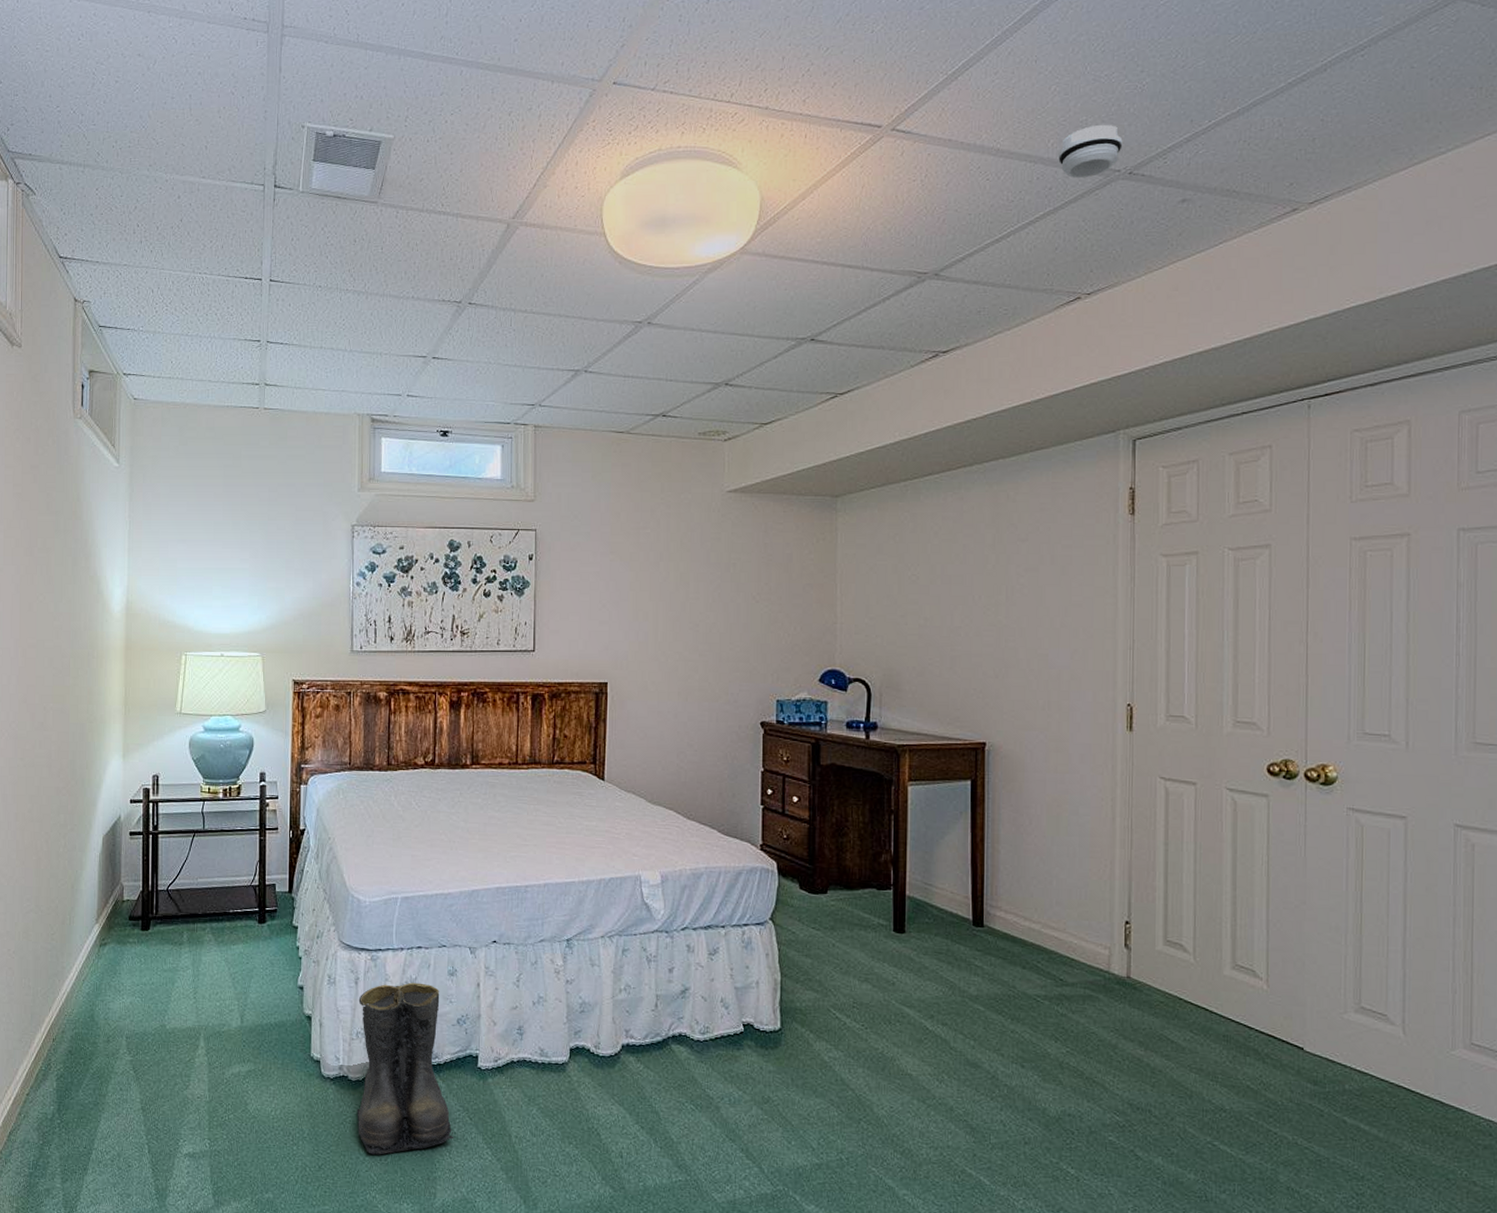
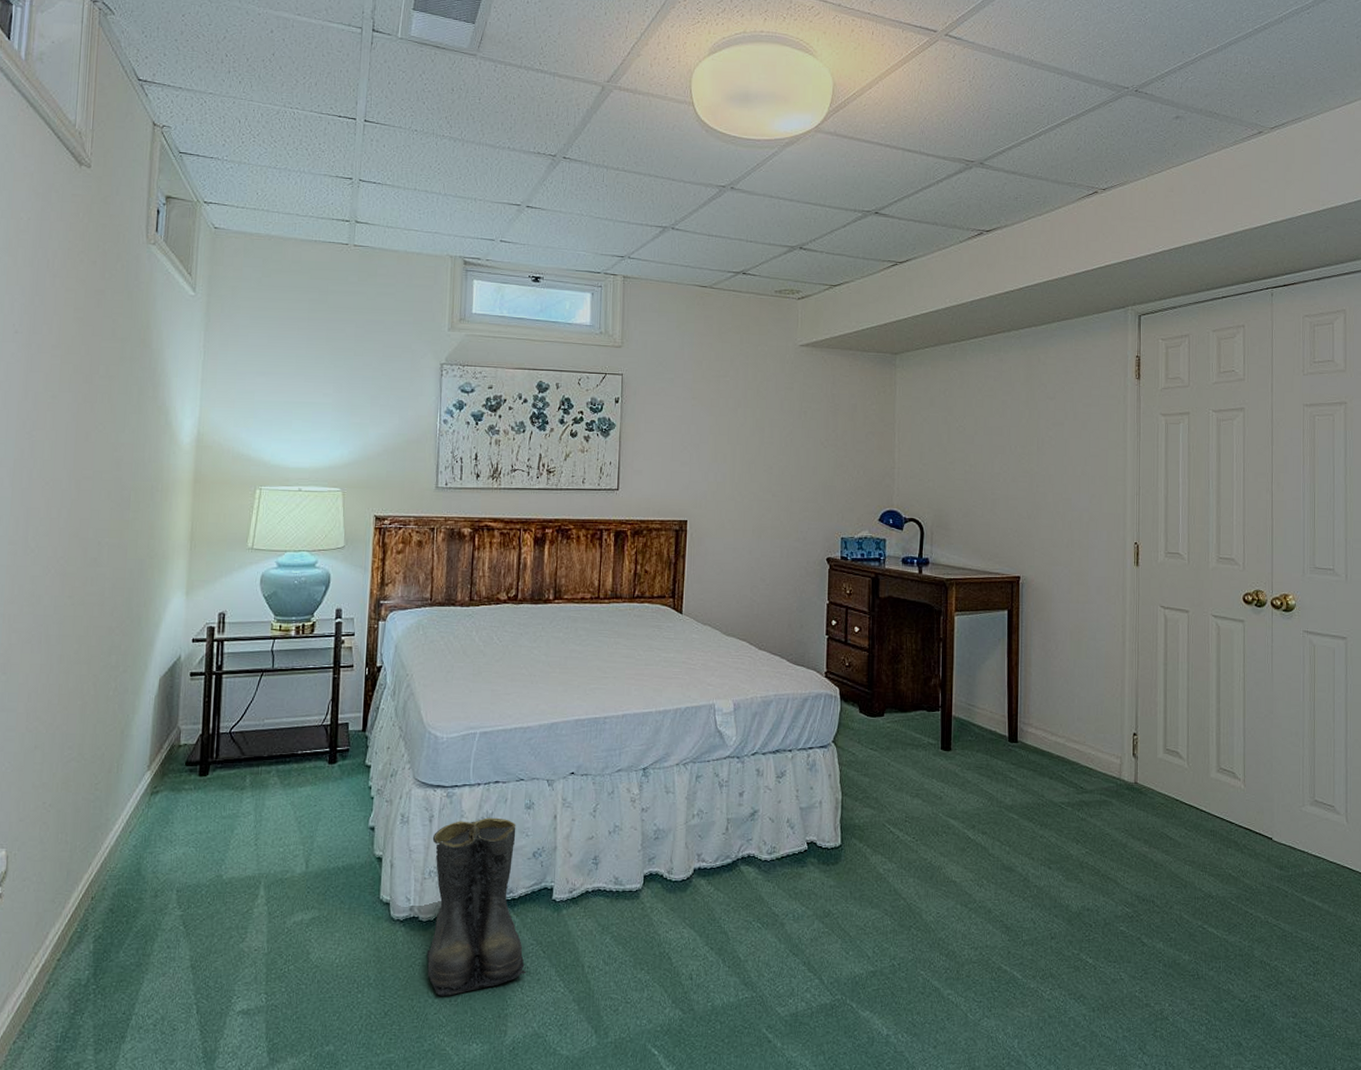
smoke detector: present [1058,124,1123,179] -> none [1080,48,1131,92]

